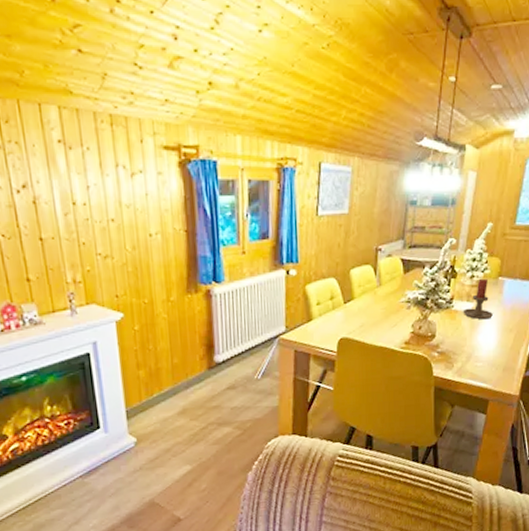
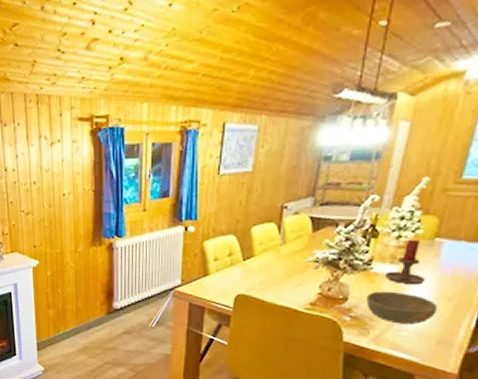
bowl: none [450,326,503,356] -> present [366,291,438,324]

